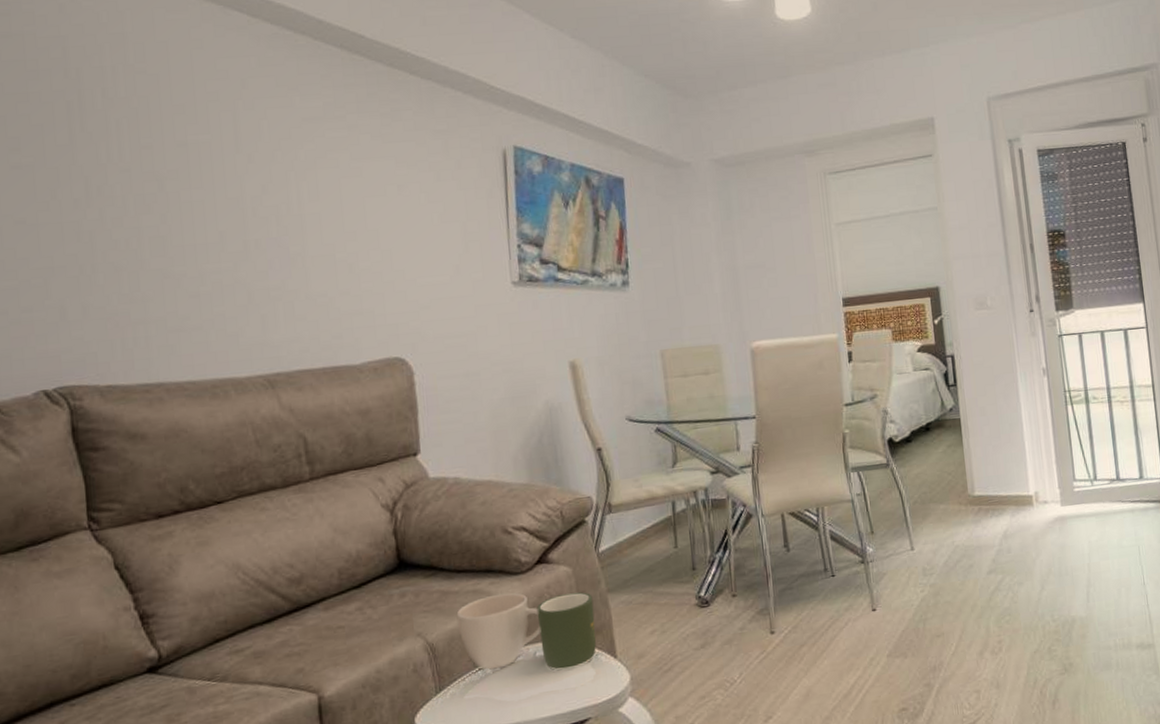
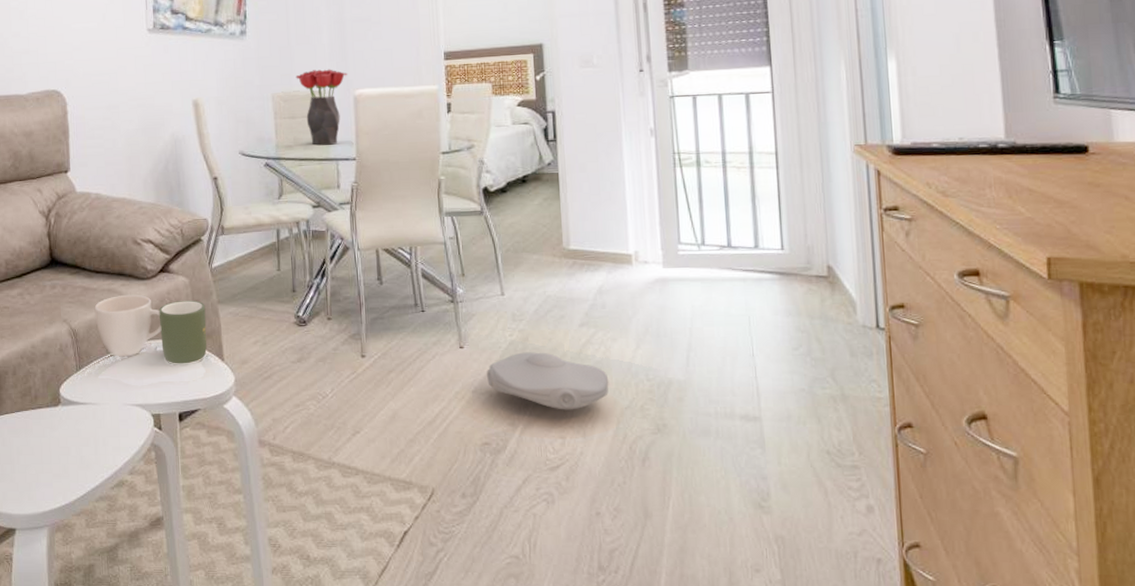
bouquet: none [686,320,744,405] -> present [295,69,348,146]
robot vacuum: none [900,605,1018,663] -> present [487,352,609,410]

